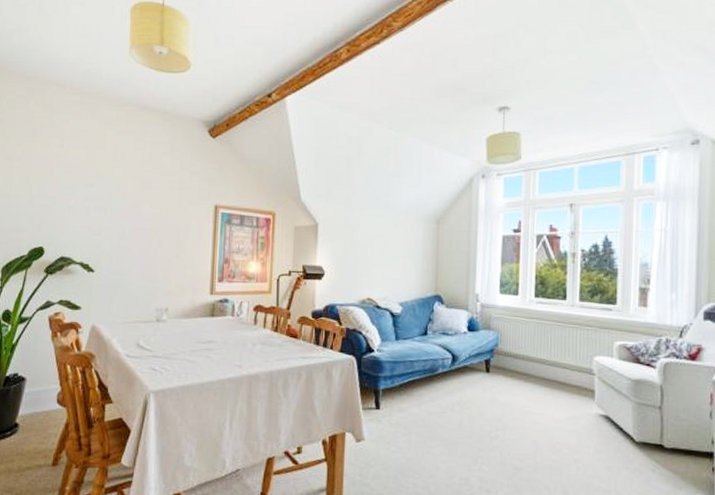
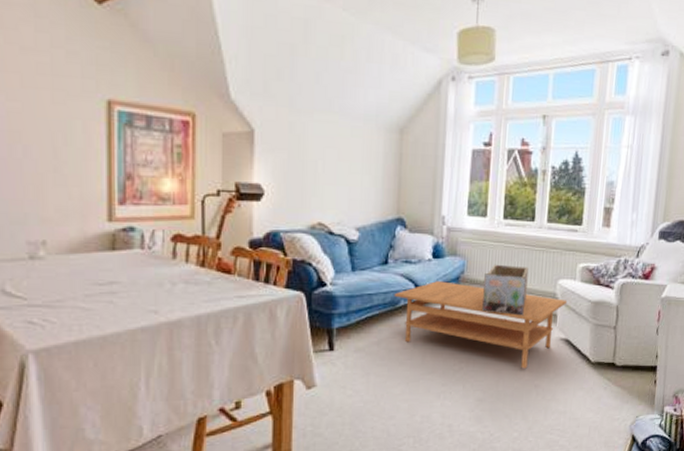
coffee table: none [433,352,605,442] -> present [394,281,568,369]
decorative box: none [517,338,562,389] -> present [482,264,529,316]

